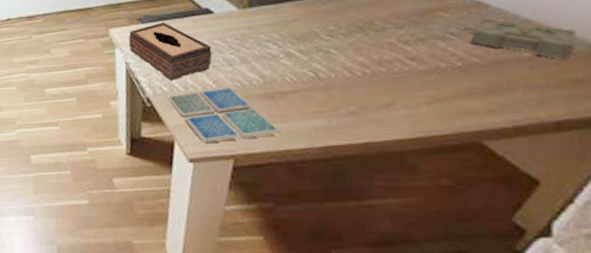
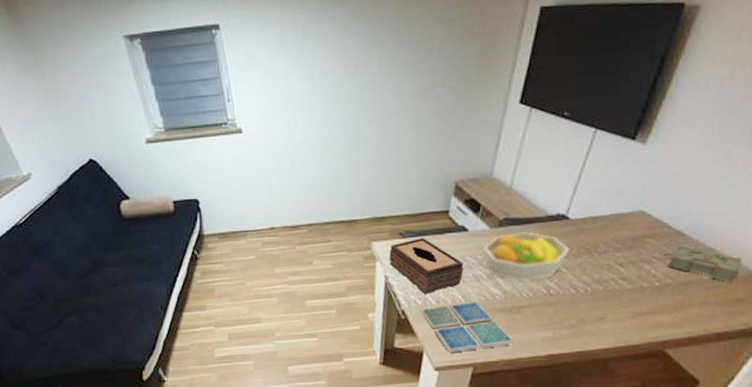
fruit bowl: none [232,11,338,64] -> present [482,232,570,281]

